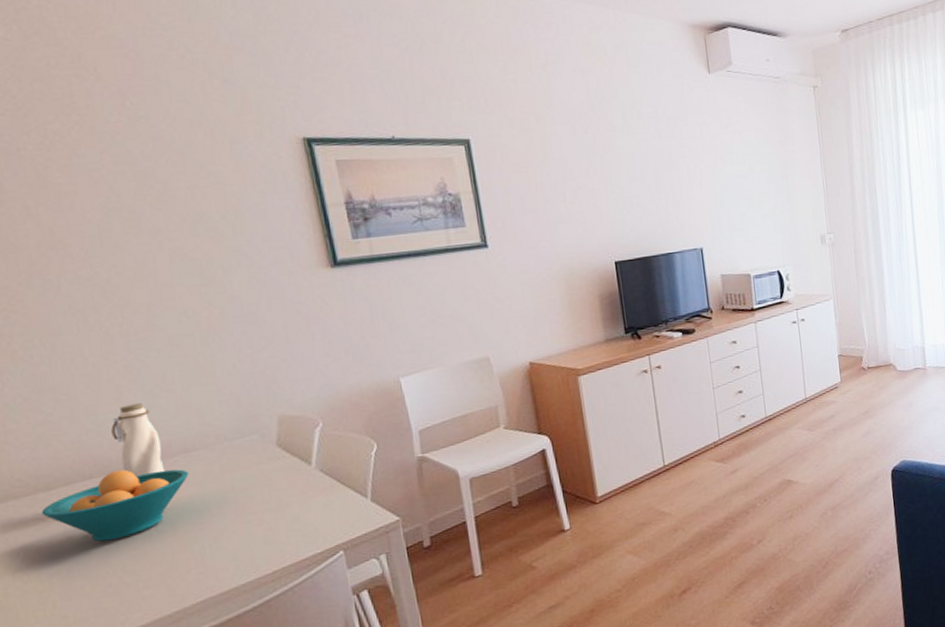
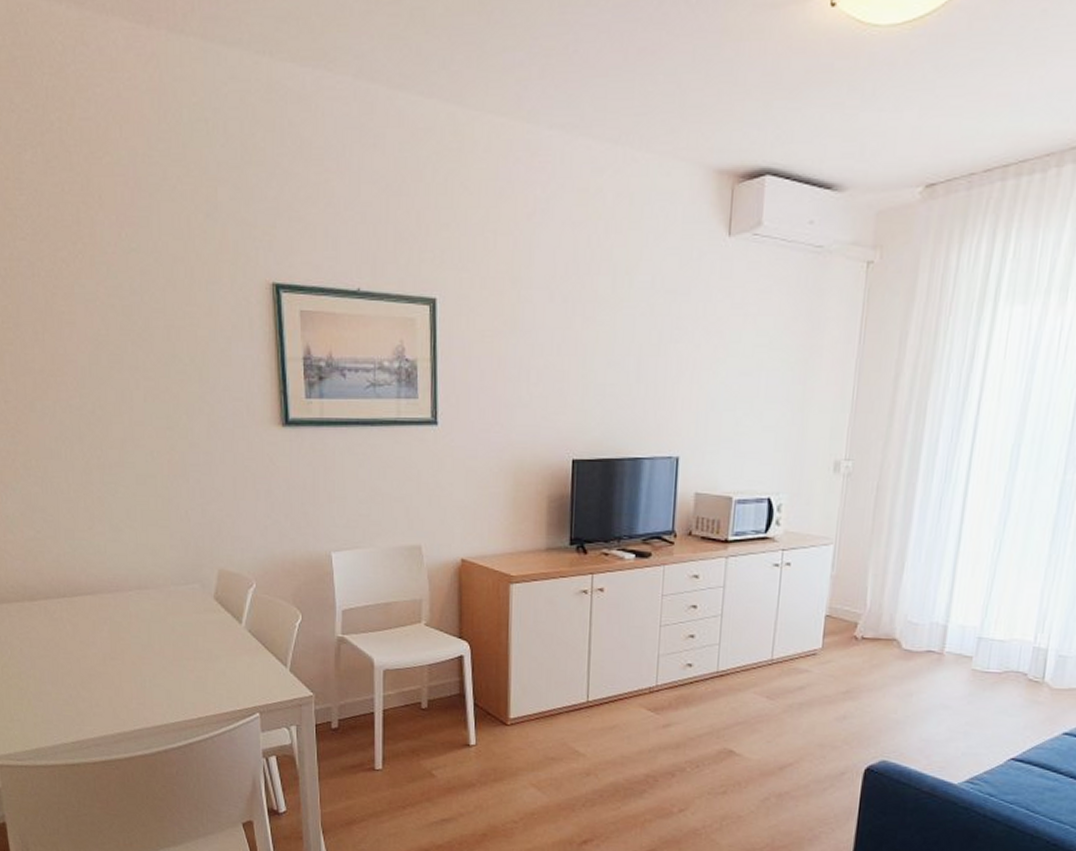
fruit bowl: present [41,469,189,542] -> none [26,594,140,657]
water bottle: present [111,403,165,477] -> none [83,534,121,604]

